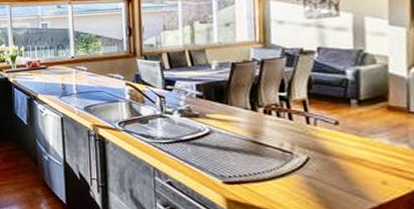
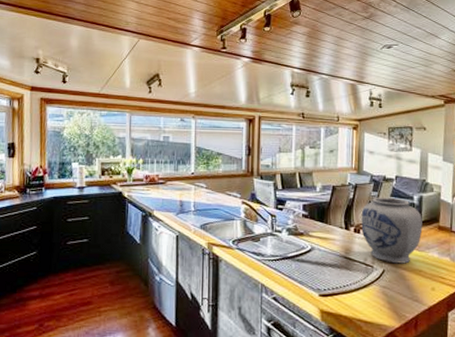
vase: none [271,72,363,151] -> present [361,197,423,264]

